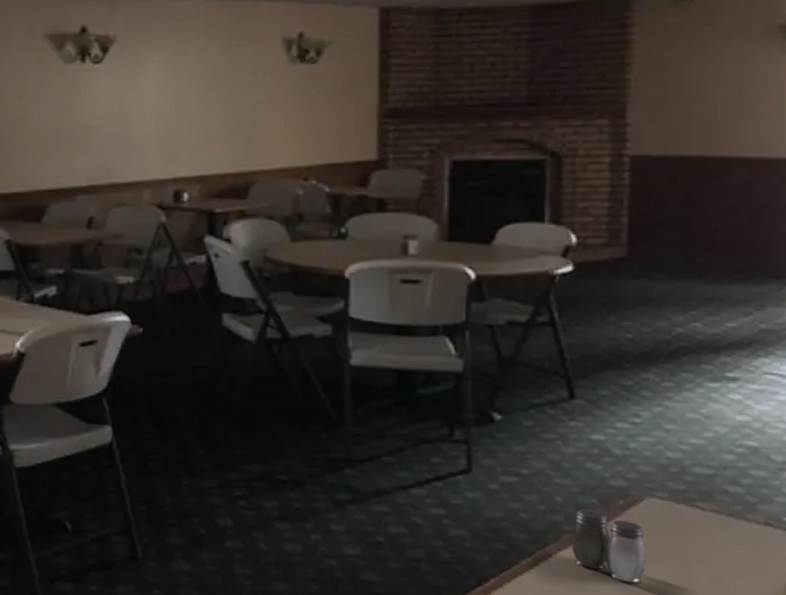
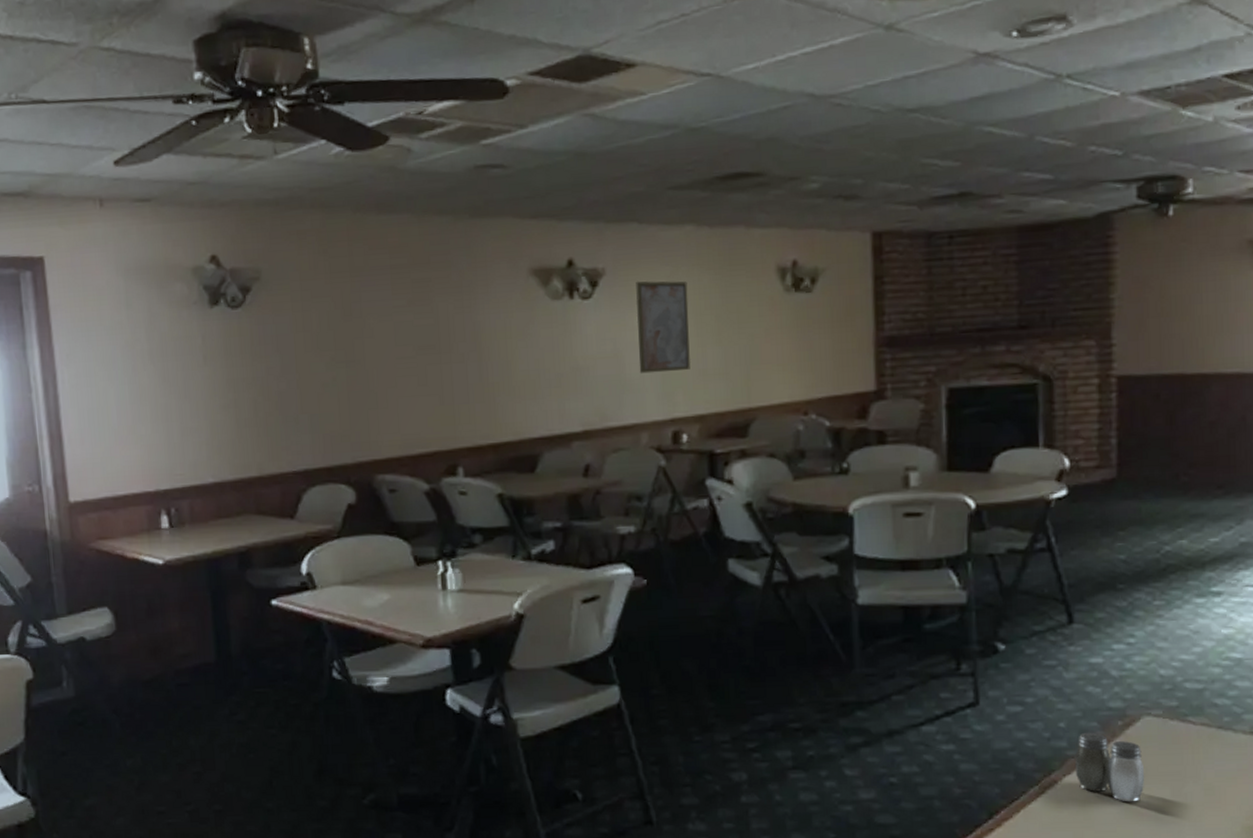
wall art: none [144,48,195,135] -> present [636,281,691,374]

